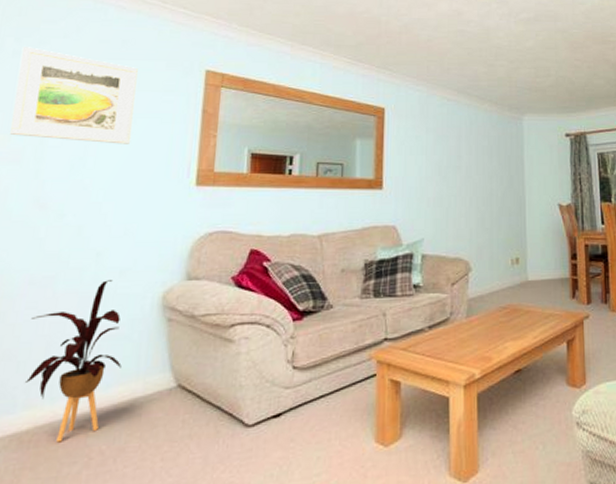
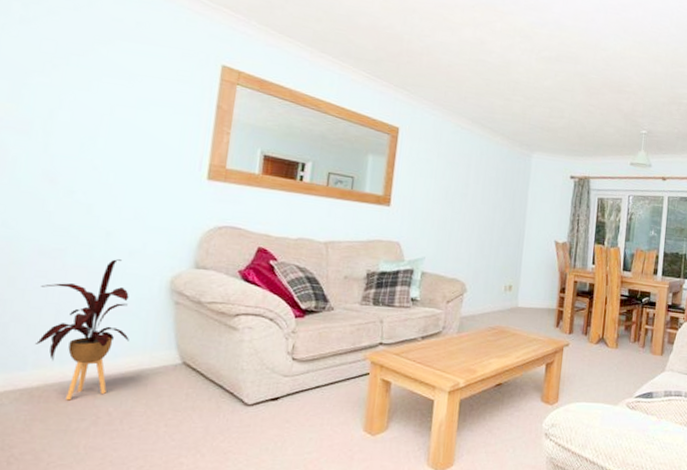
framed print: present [10,47,138,144] -> none [18,14,152,130]

